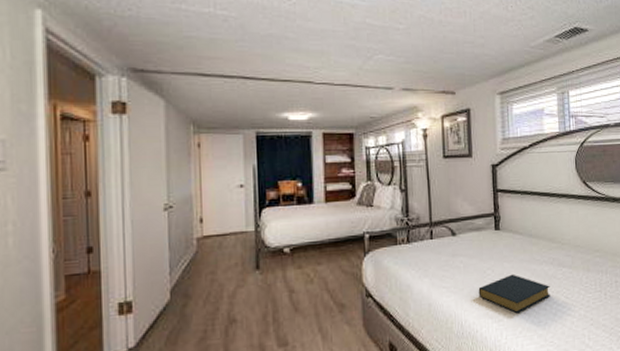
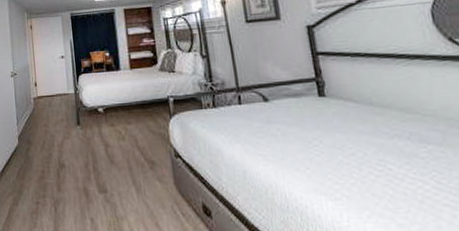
hardback book: present [478,274,551,314] -> none [303,147,412,194]

